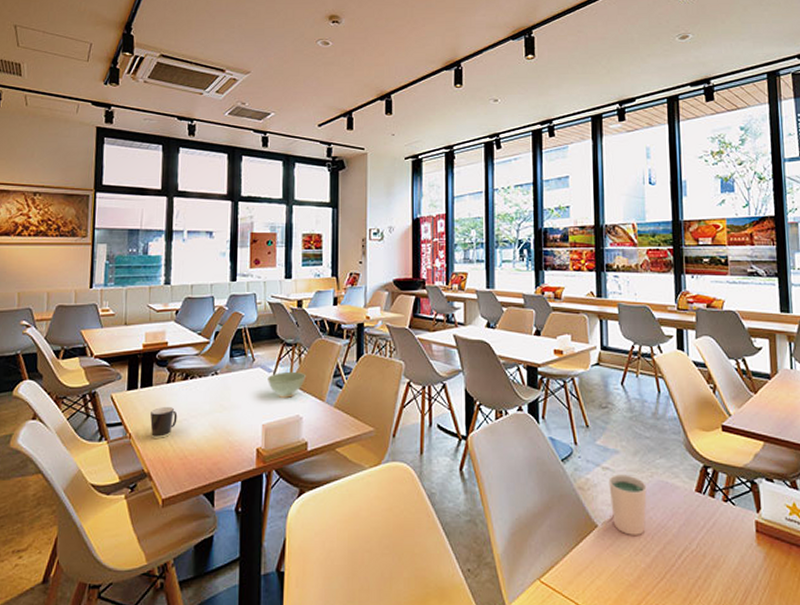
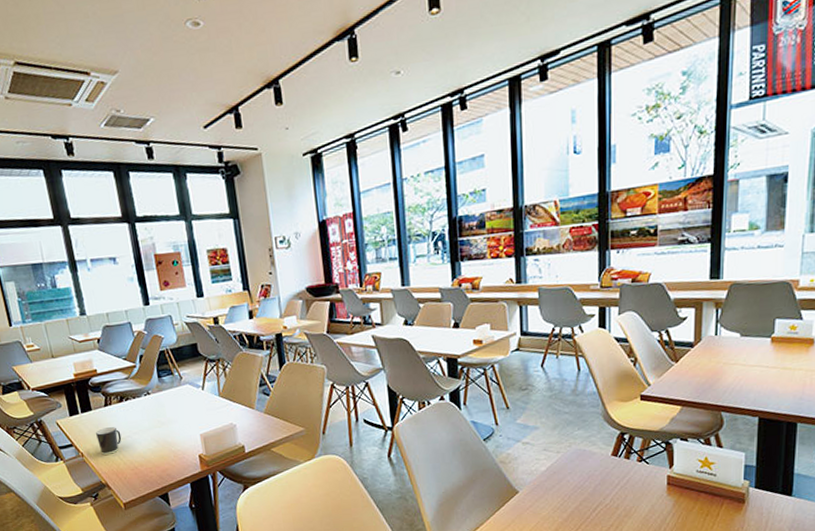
bowl: present [268,371,306,398] -> none [197,384,233,410]
cup: present [608,475,647,535] -> none [528,447,565,497]

